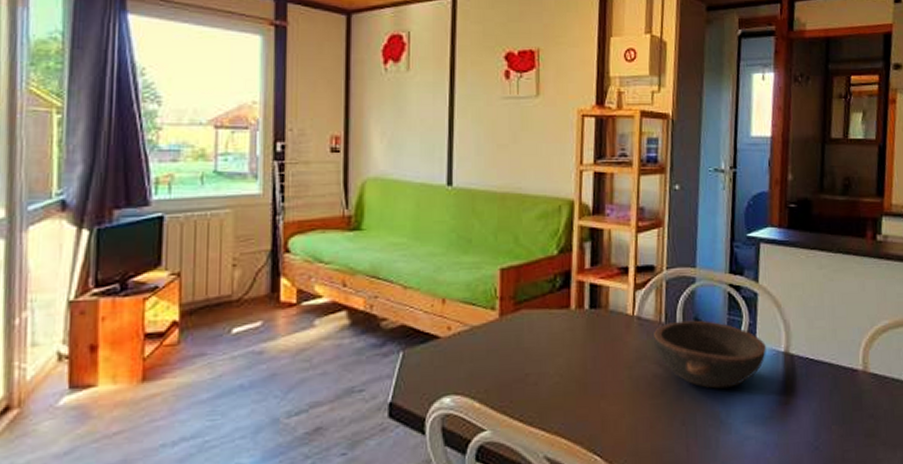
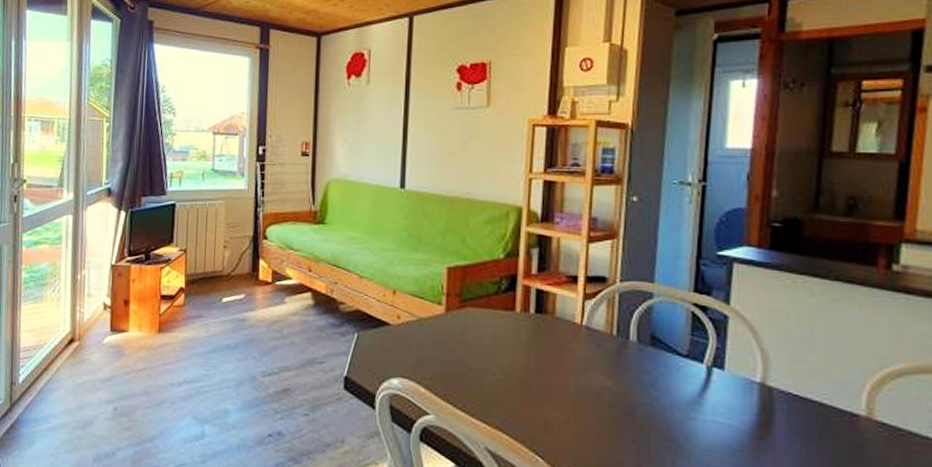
bowl: present [654,320,766,389] -> none [604,335,737,412]

